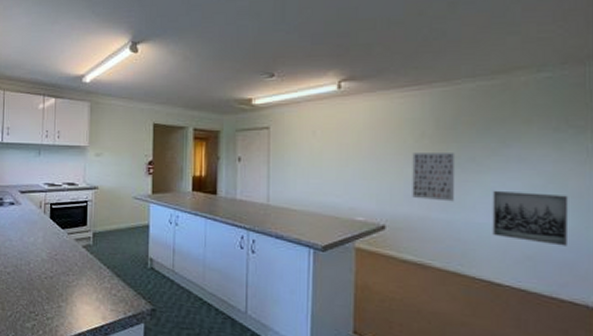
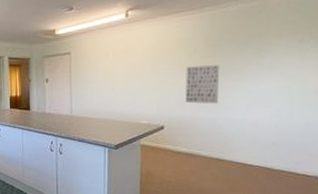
wall art: present [493,190,569,246] -> none [247,92,307,133]

